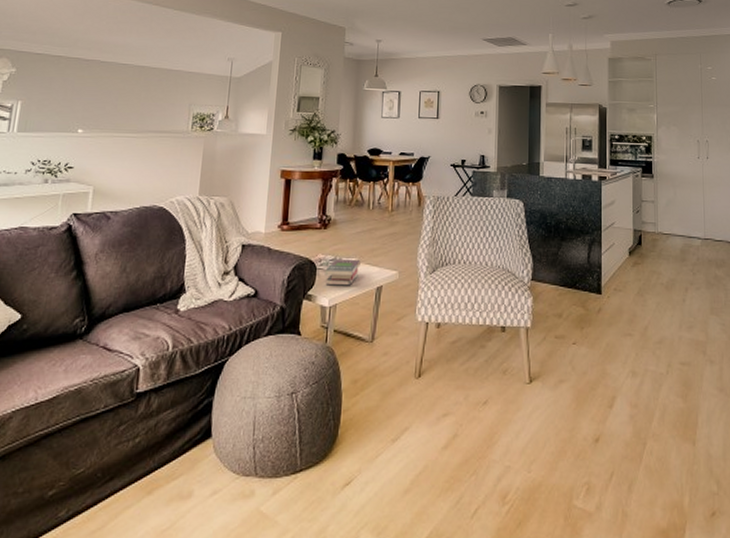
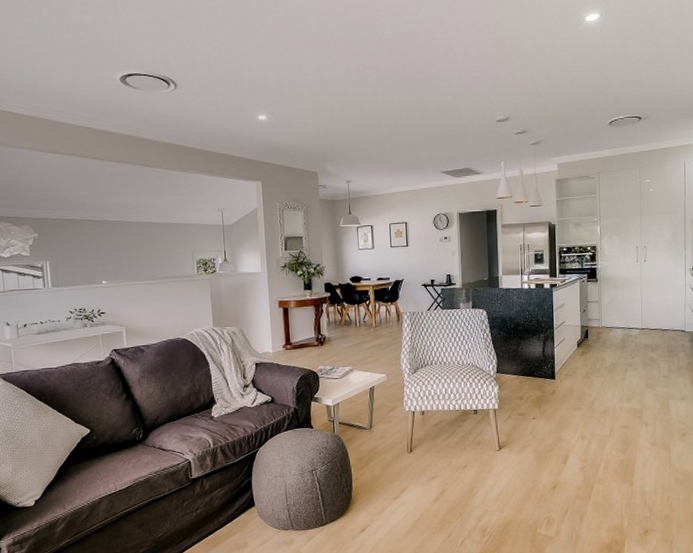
books: present [325,258,361,286] -> none [326,368,354,390]

